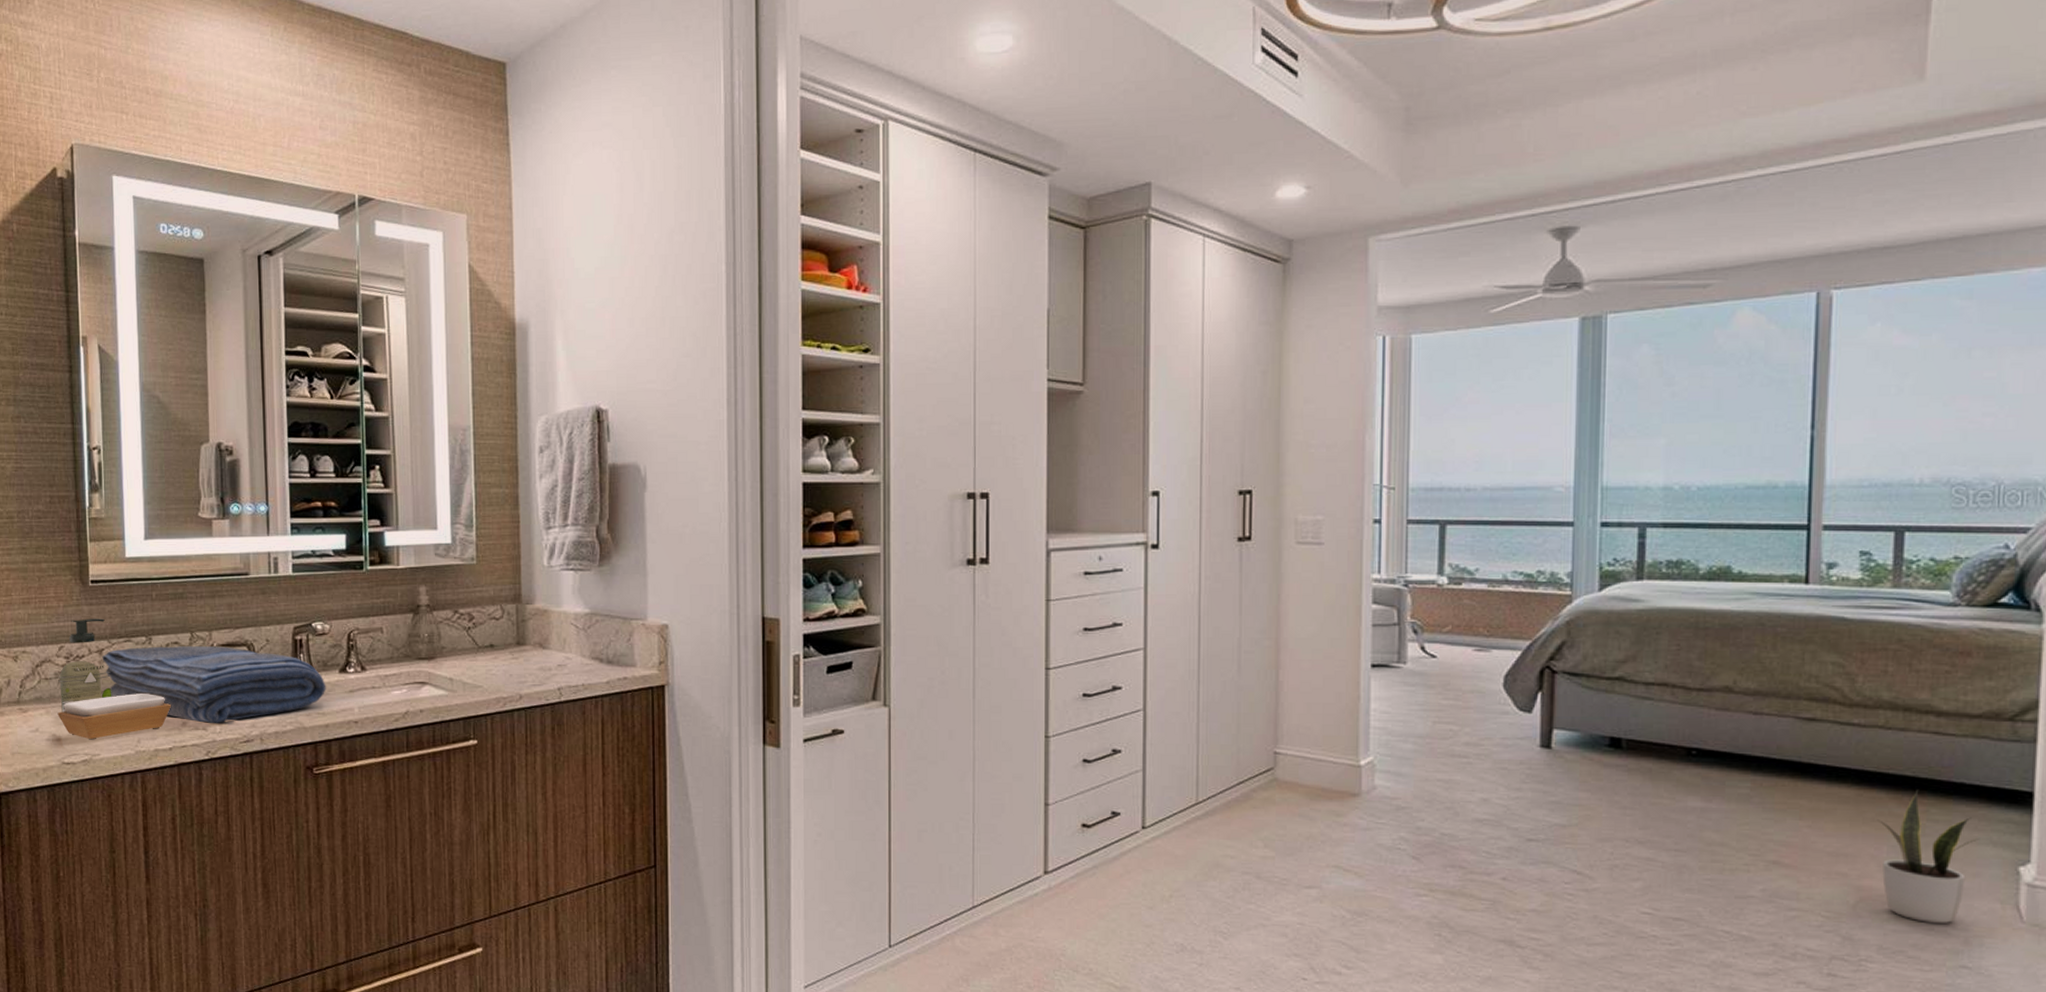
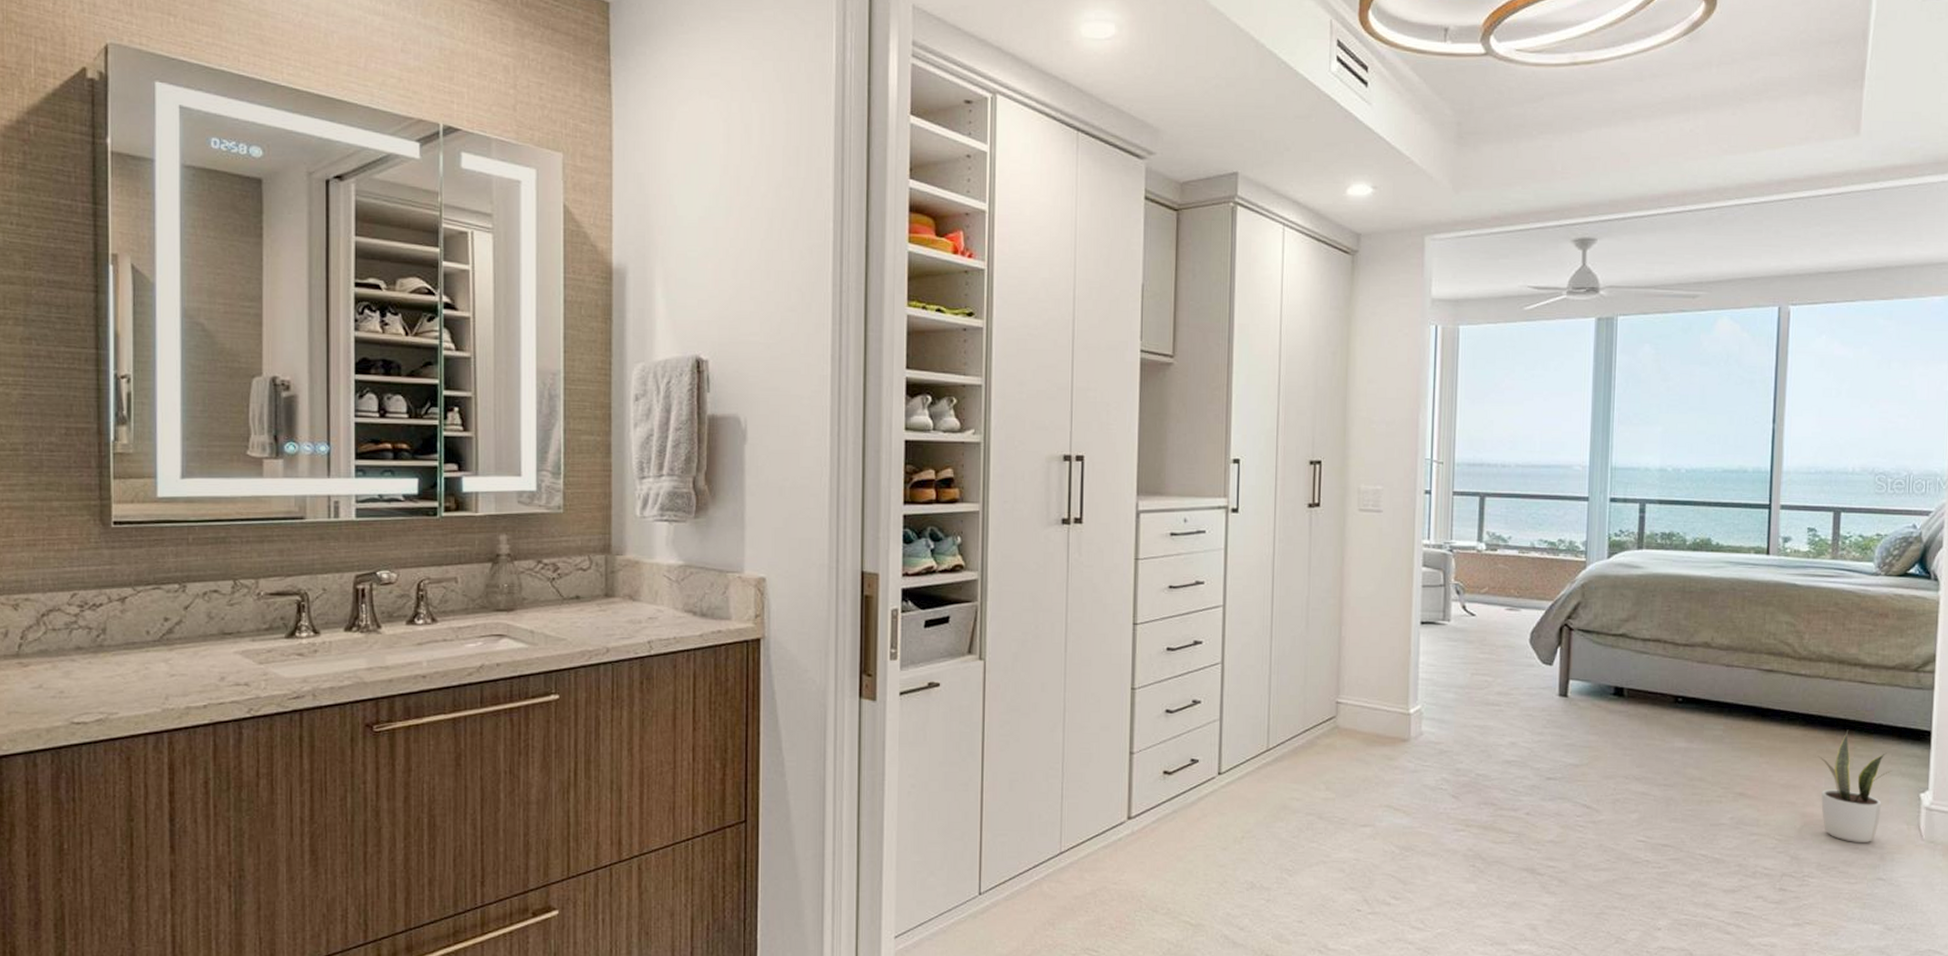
soap dish: present [57,693,172,740] -> none [67,646,208,697]
soap dispenser: present [58,618,112,713] -> none [69,563,135,667]
towel: present [102,646,326,723] -> none [124,594,391,678]

